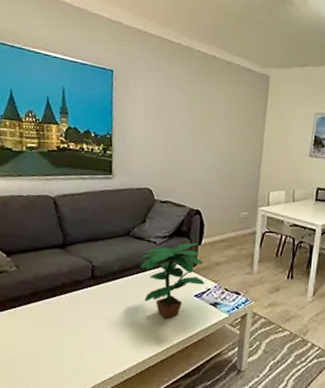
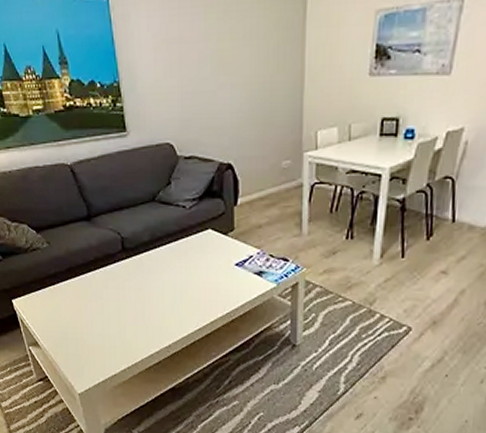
potted plant: present [140,242,205,320] -> none [171,203,246,292]

